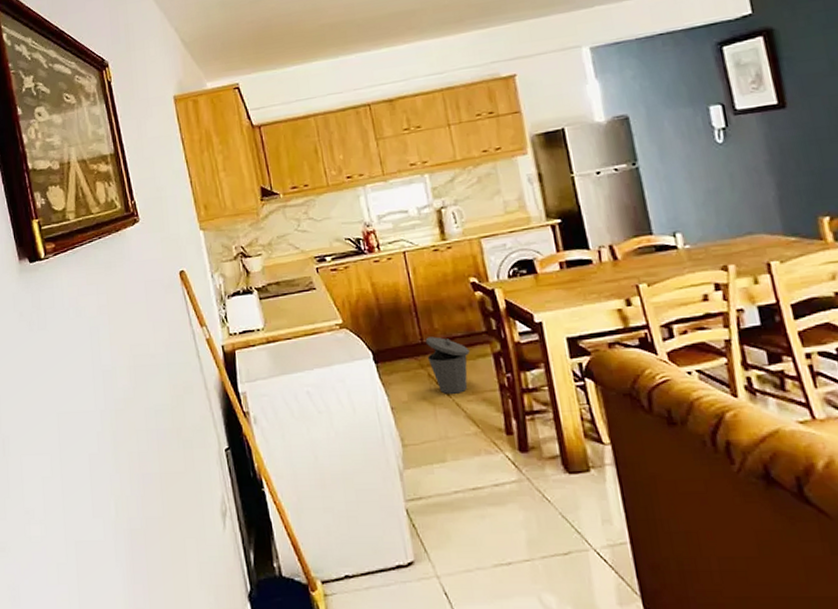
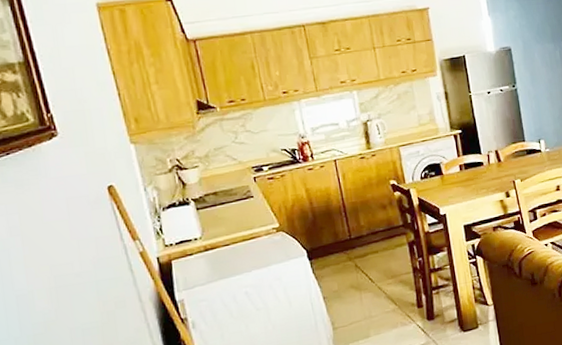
trash can: present [425,336,471,394] -> none [353,232,391,281]

